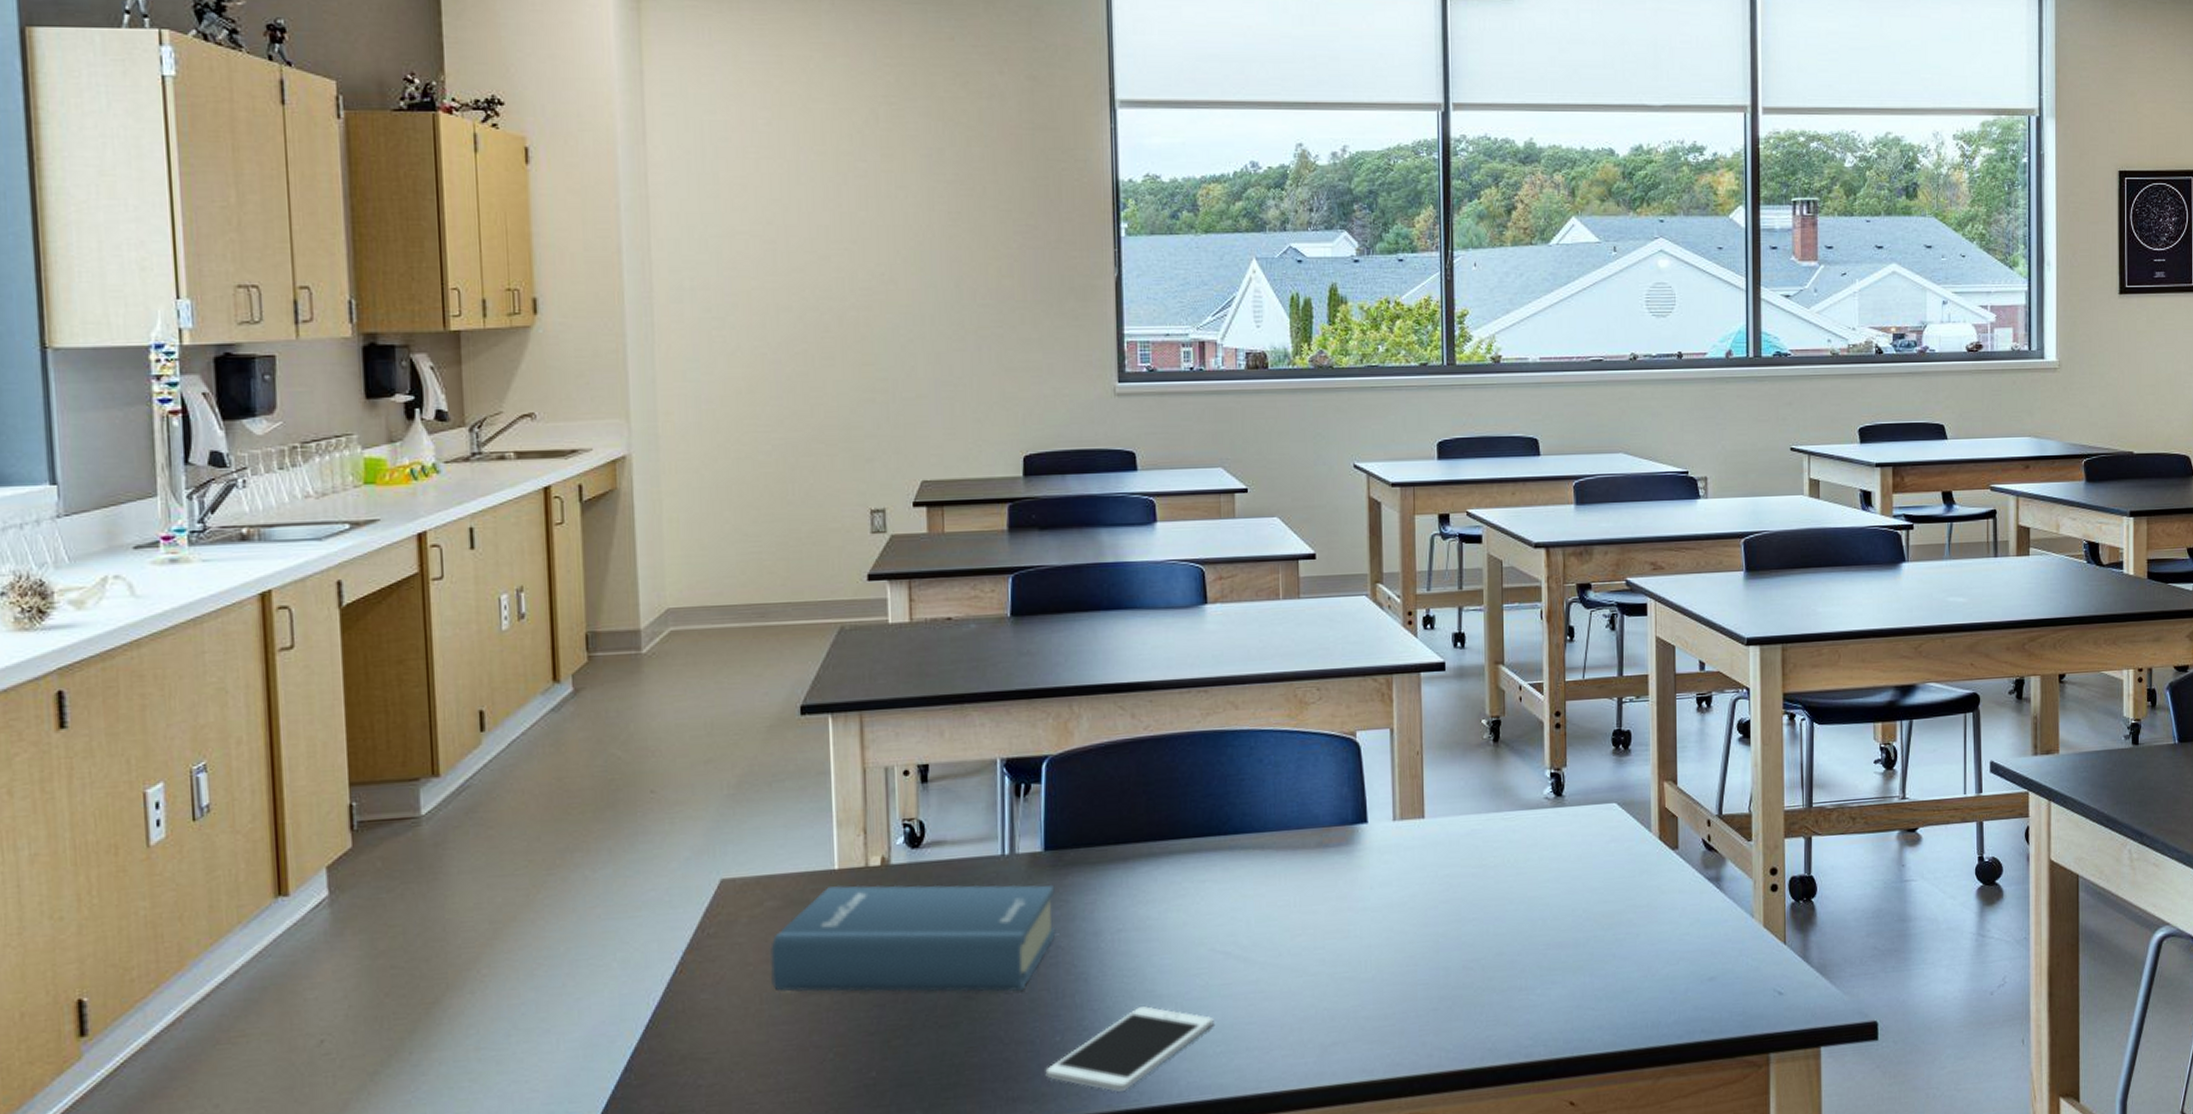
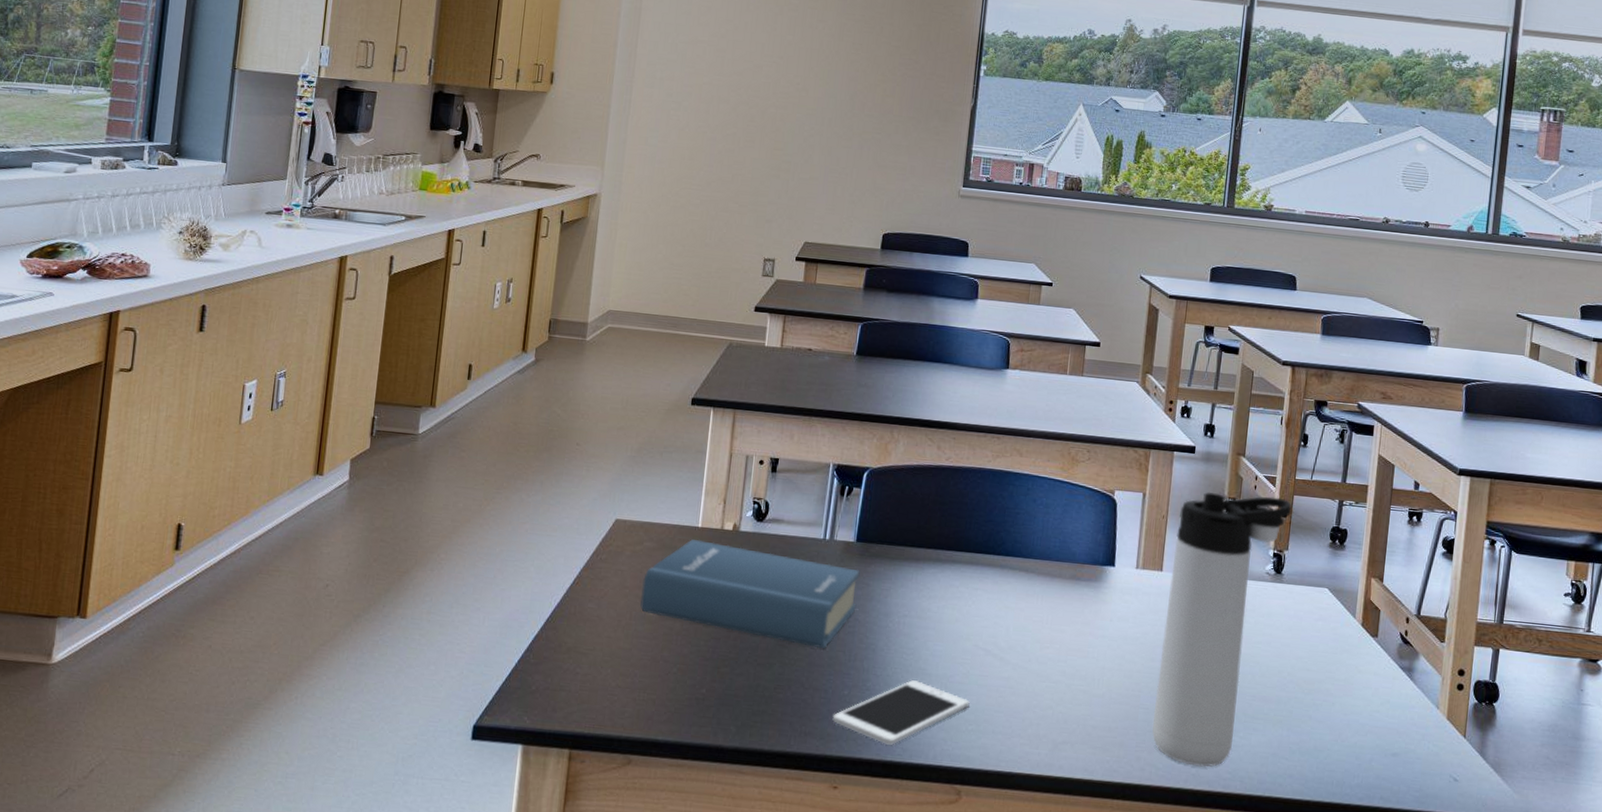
thermos bottle: none [1434,706,1566,1040] -> present [1151,491,1292,767]

